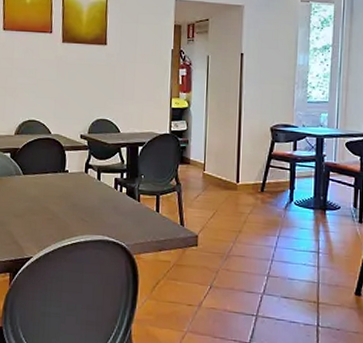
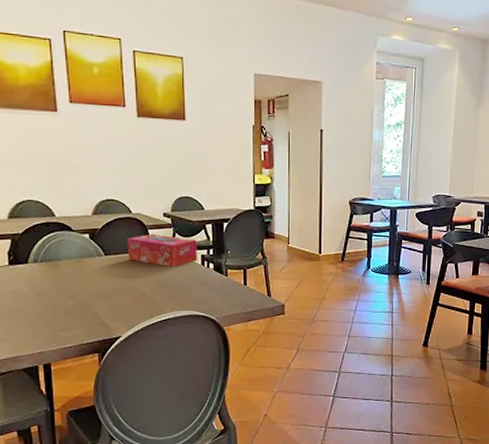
tissue box: none [44,155,112,189] -> present [127,233,197,266]

